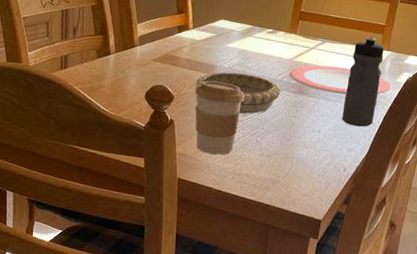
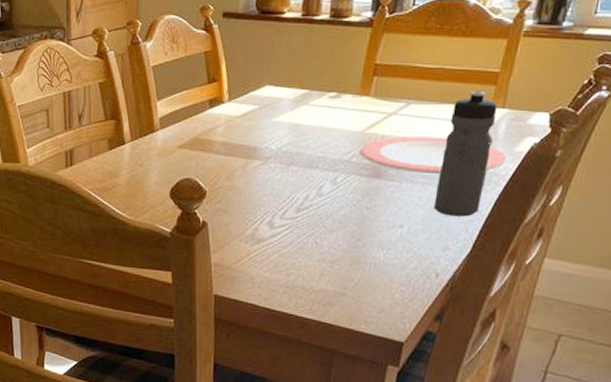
coffee cup: present [194,81,245,155] -> none [232,168,299,264]
decorative bowl: present [196,72,281,114] -> none [234,155,349,209]

